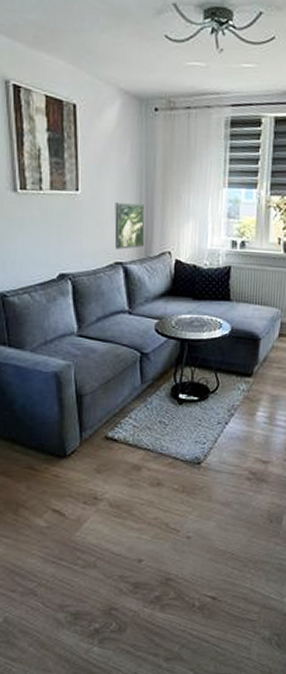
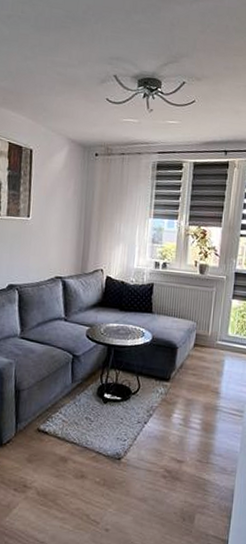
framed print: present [114,203,145,250] -> none [57,228,83,266]

